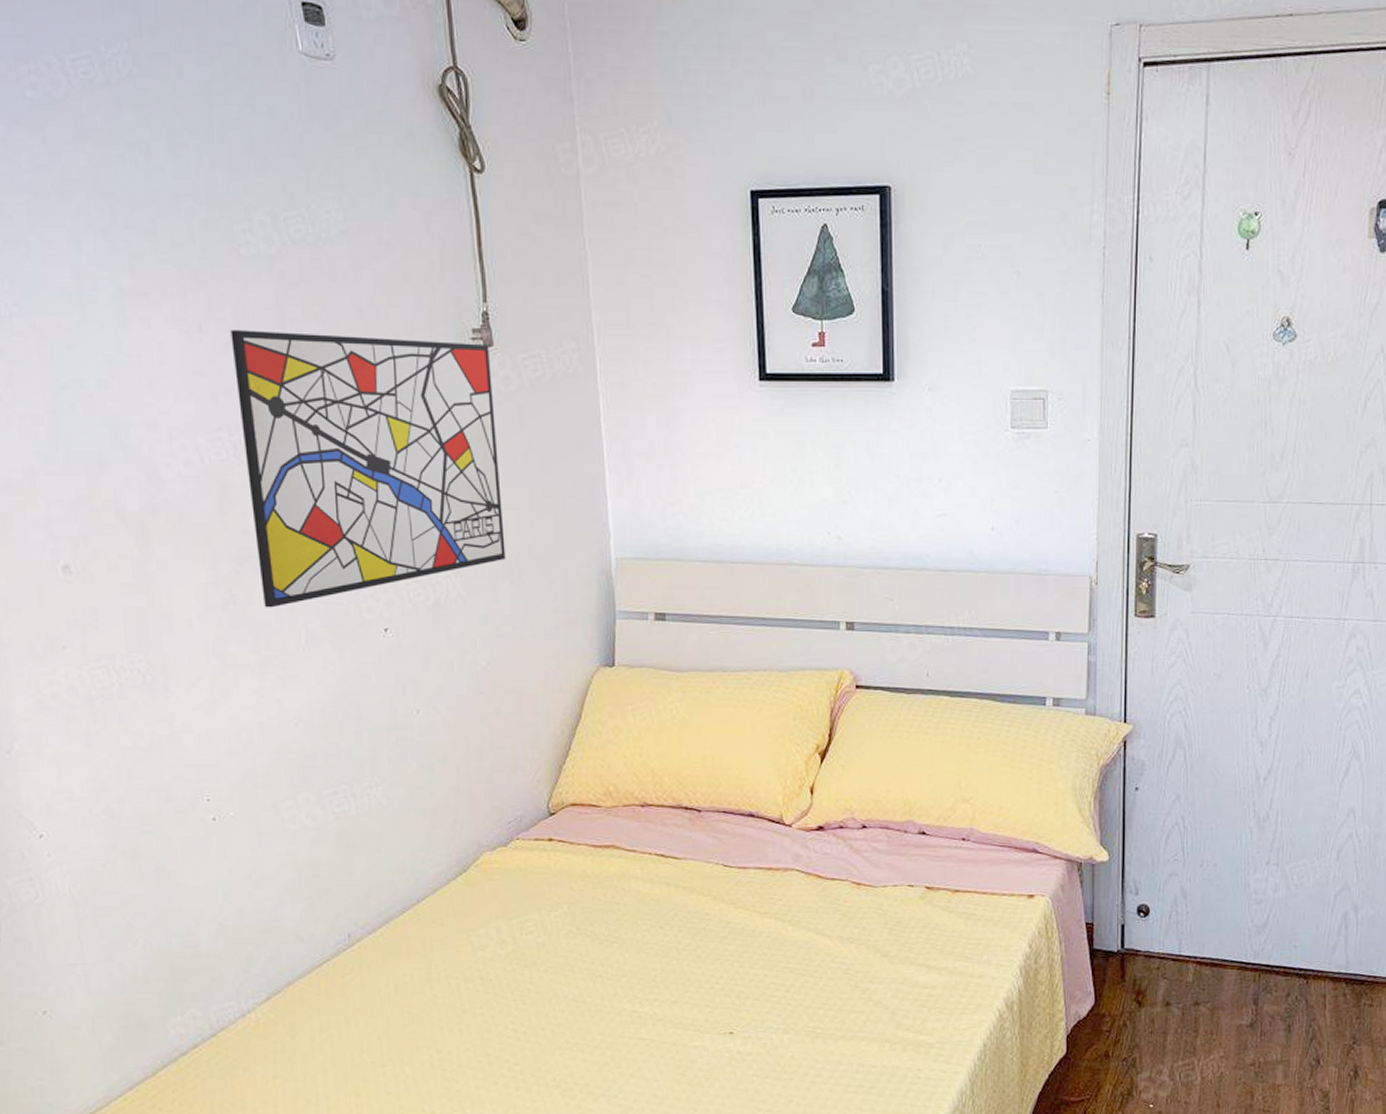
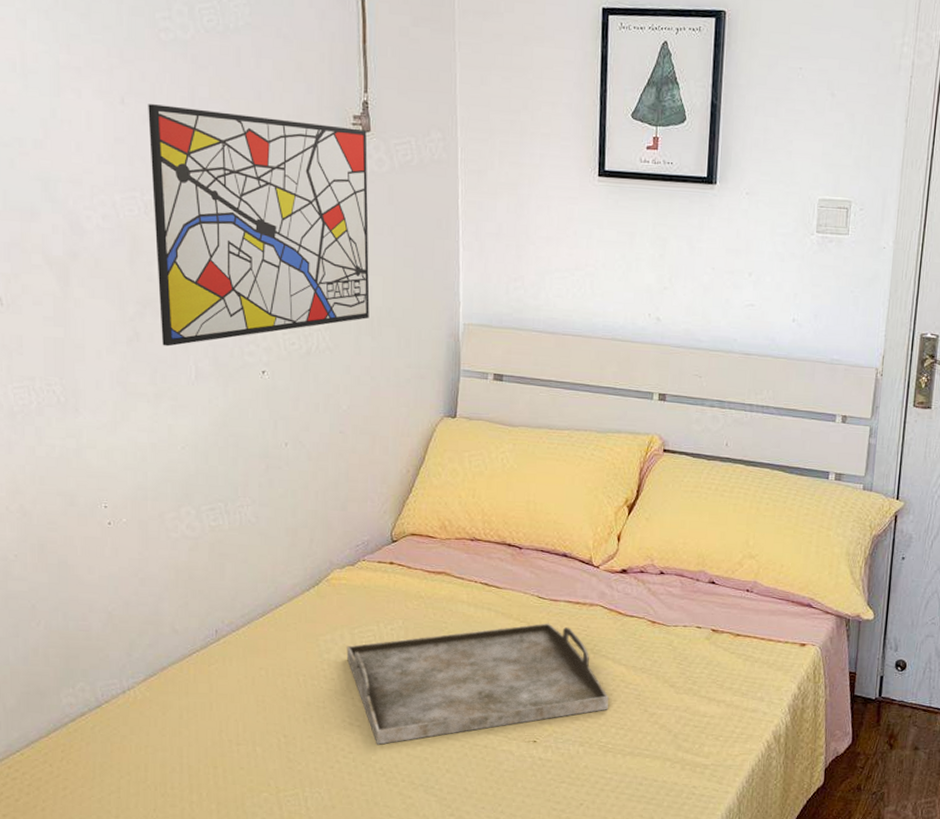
serving tray: none [504,894,813,1052] -> present [346,623,609,745]

